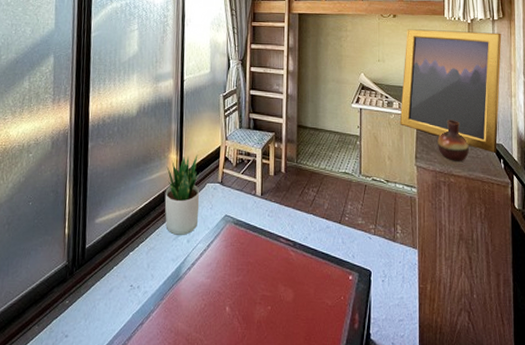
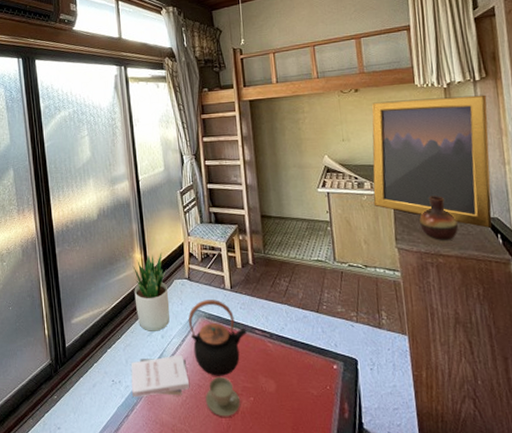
books: none [149,260,210,304] -> present [130,354,190,398]
teapot: none [215,205,273,284] -> present [188,299,248,376]
teacup: none [224,285,257,326] -> present [206,377,240,417]

